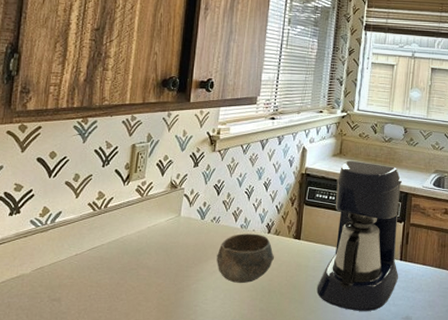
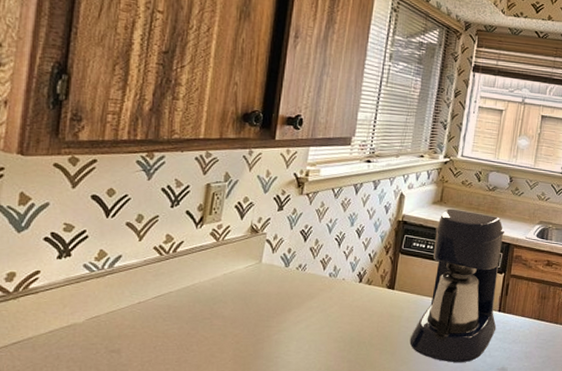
bowl: present [217,233,275,283] -> none [301,282,366,334]

